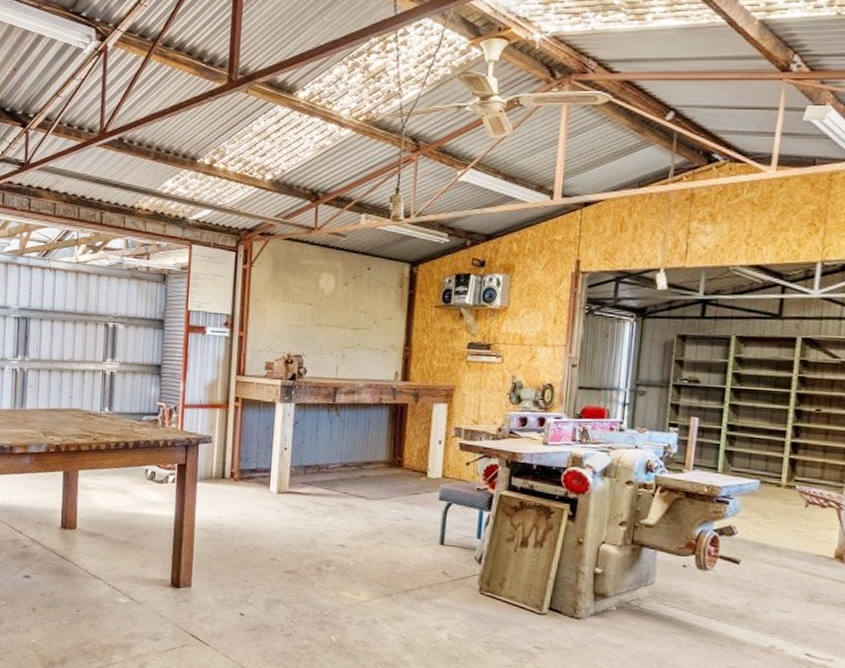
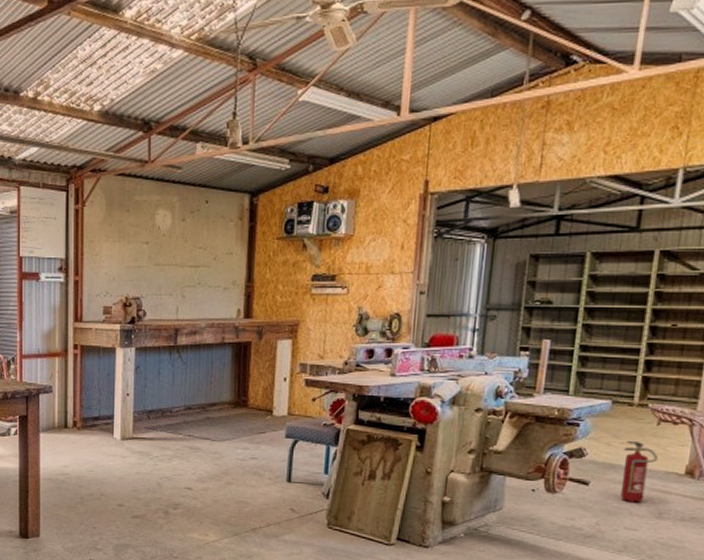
fire extinguisher: none [770,521,808,585] -> present [619,440,659,504]

